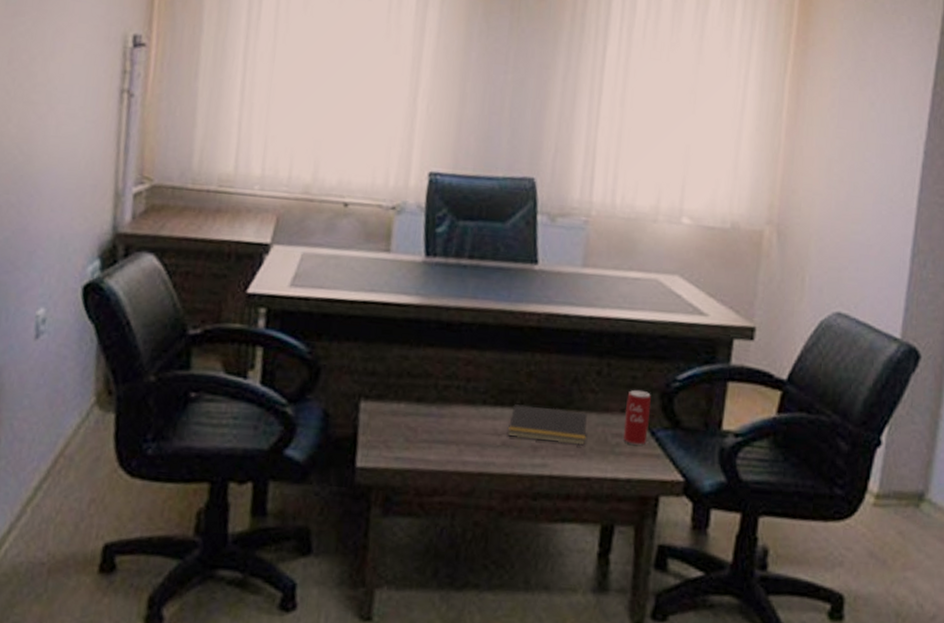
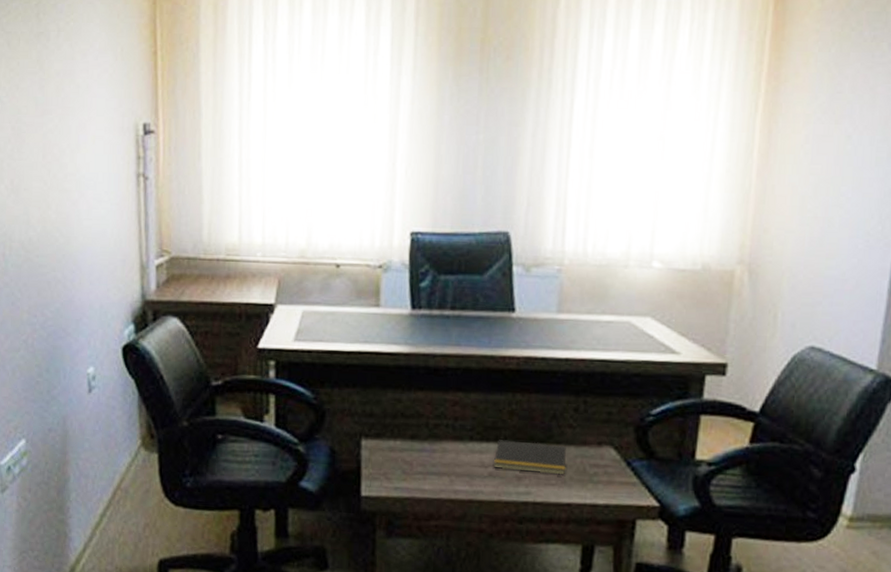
beverage can: present [623,389,651,445] -> none [601,424,626,474]

